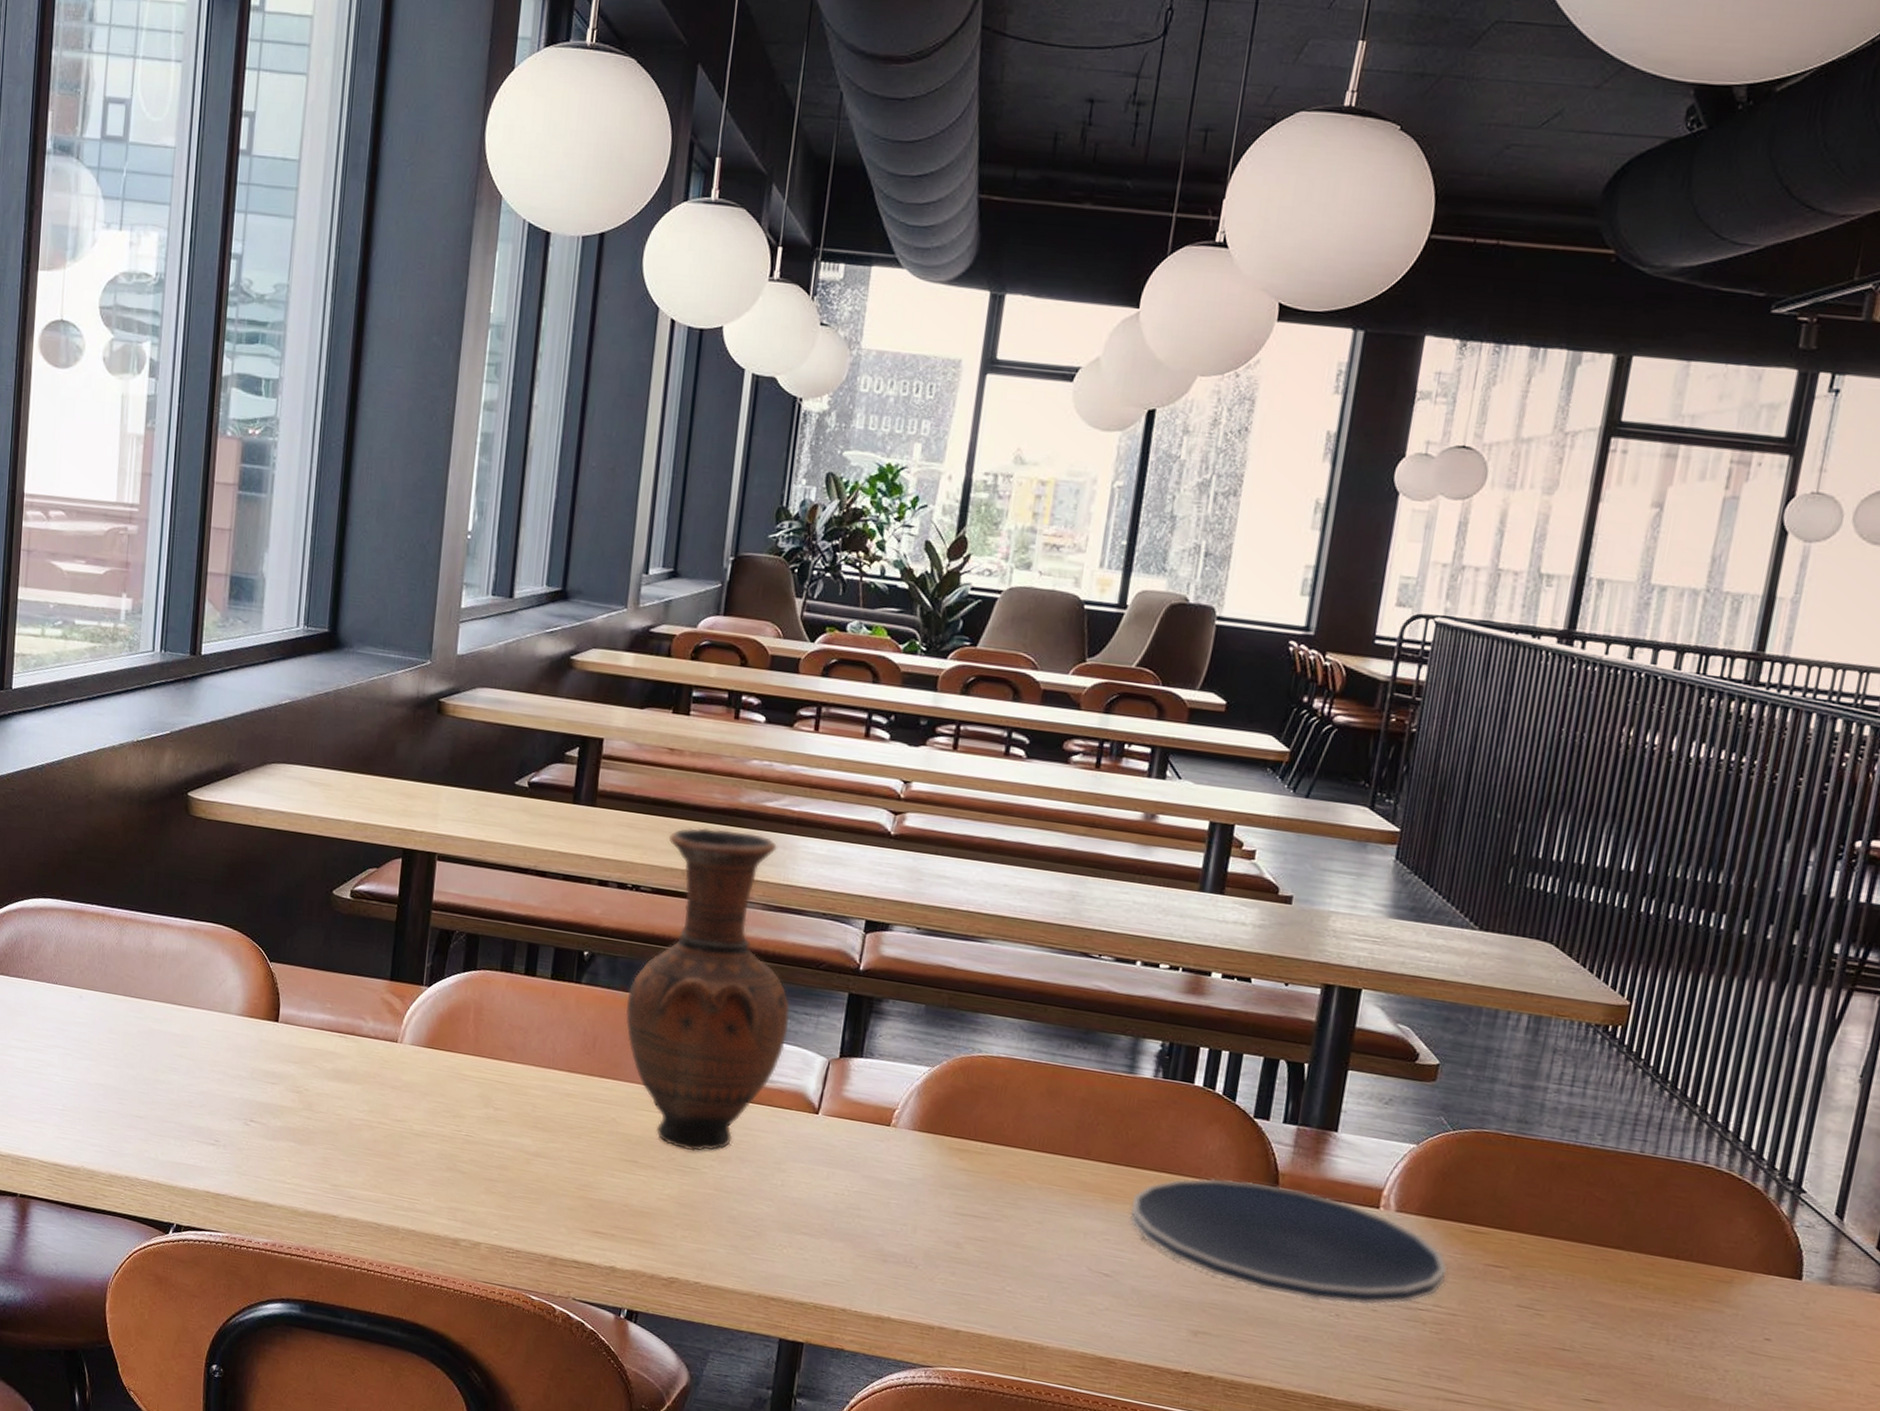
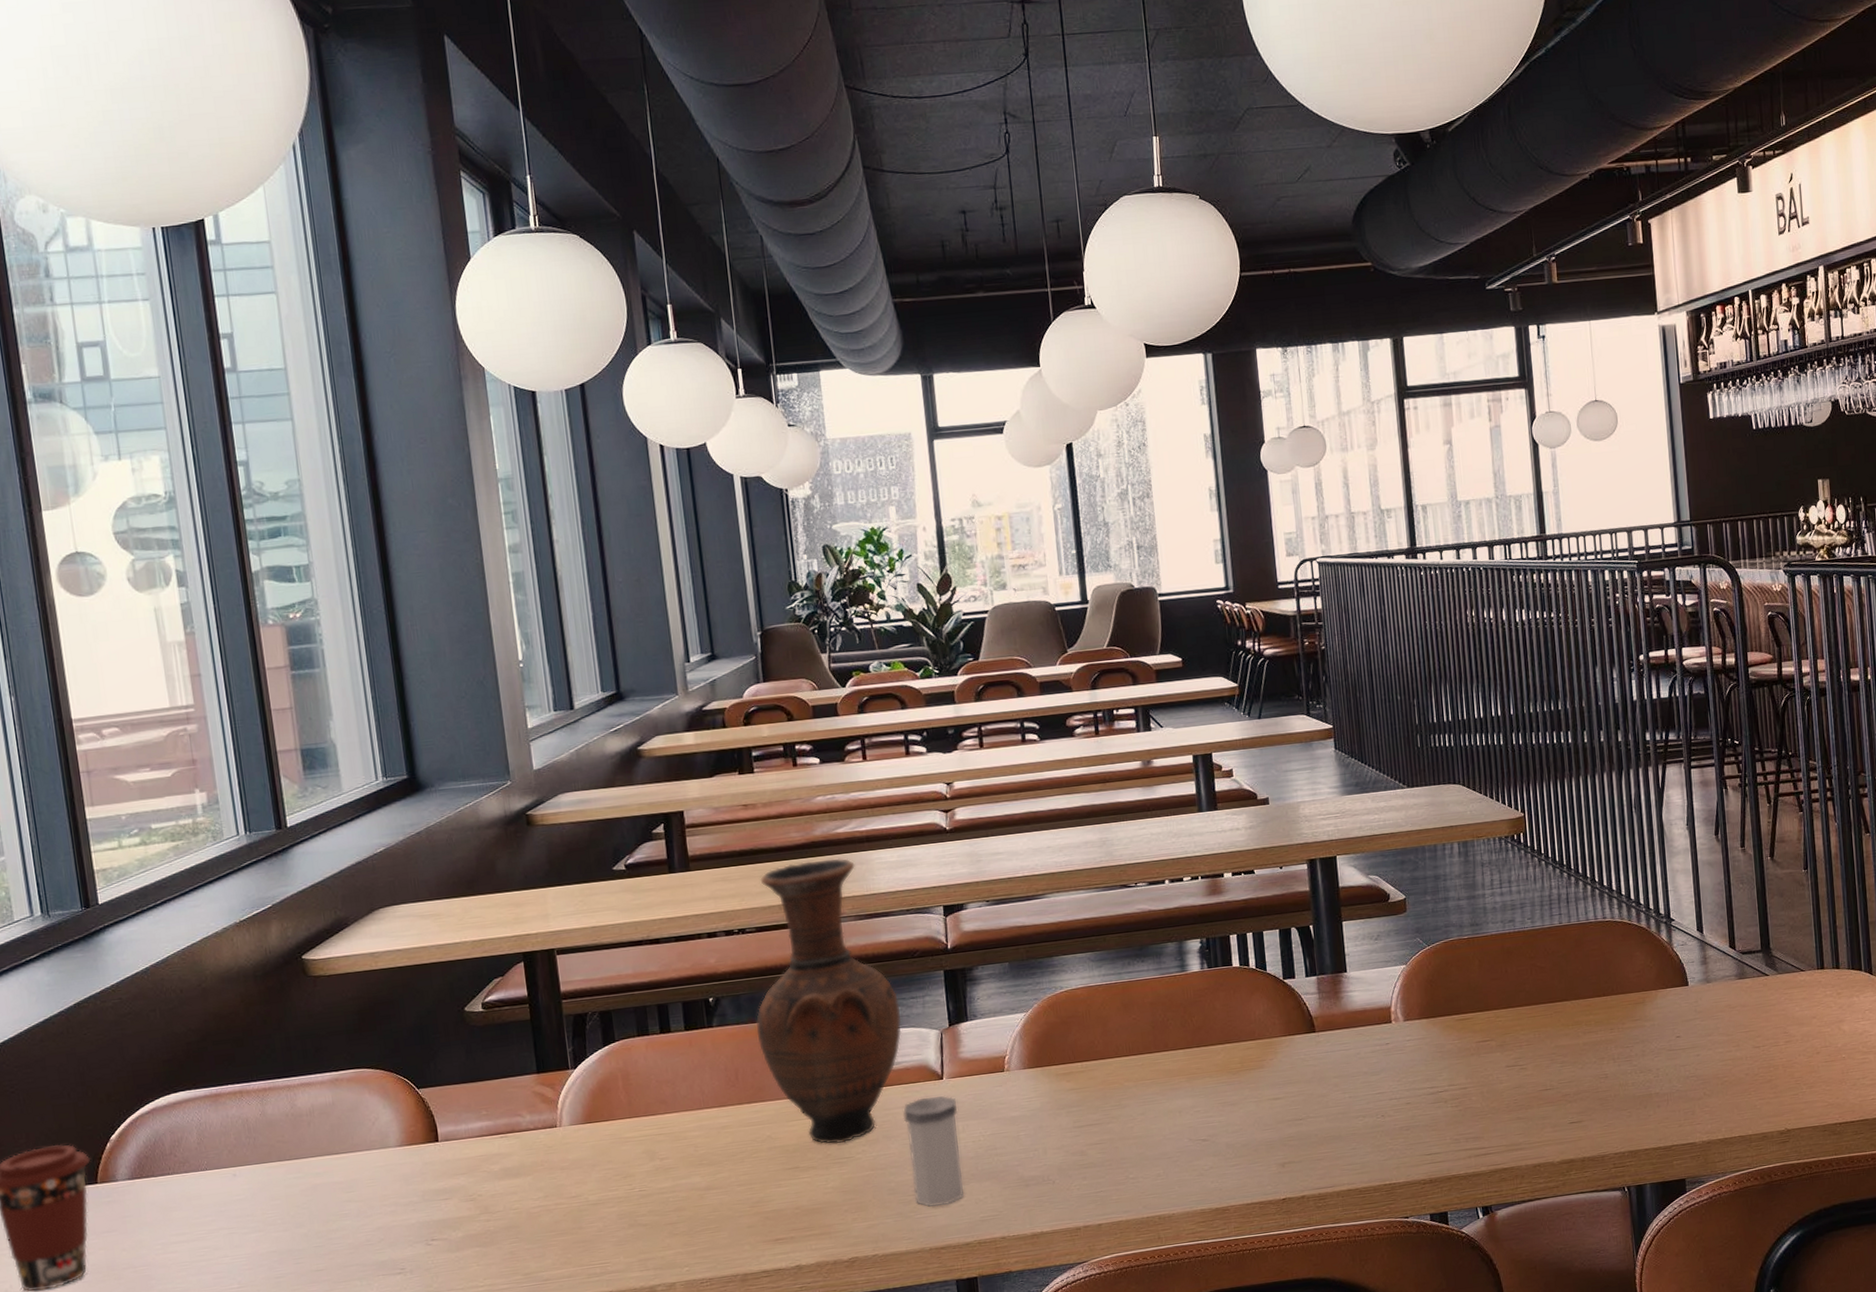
salt shaker: none [755,1127,827,1255] -> present [903,1096,965,1208]
plate: present [1130,1178,1447,1305] -> none [1209,1025,1453,1114]

